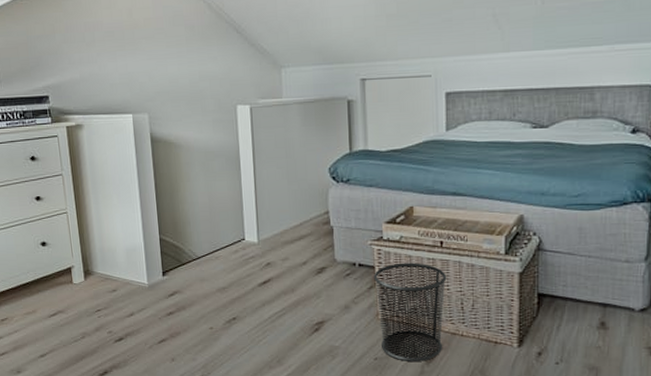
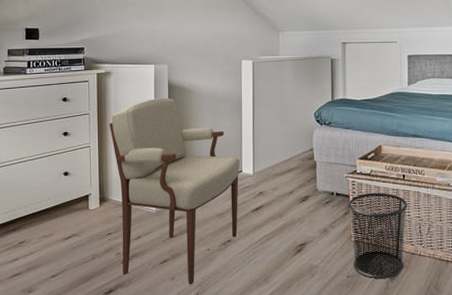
armchair: none [86,153,244,367] -> present [109,97,240,285]

